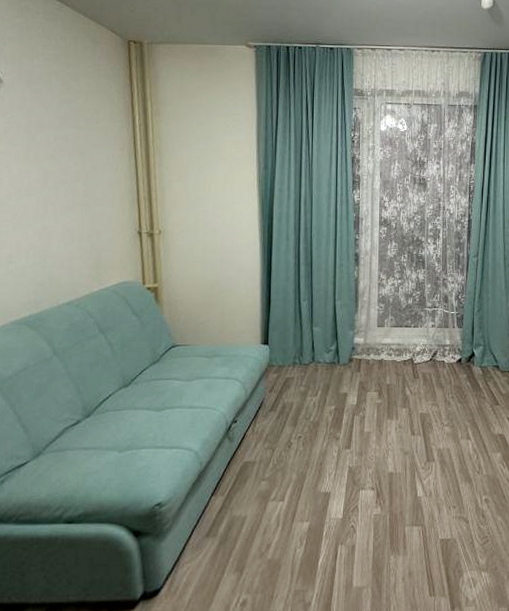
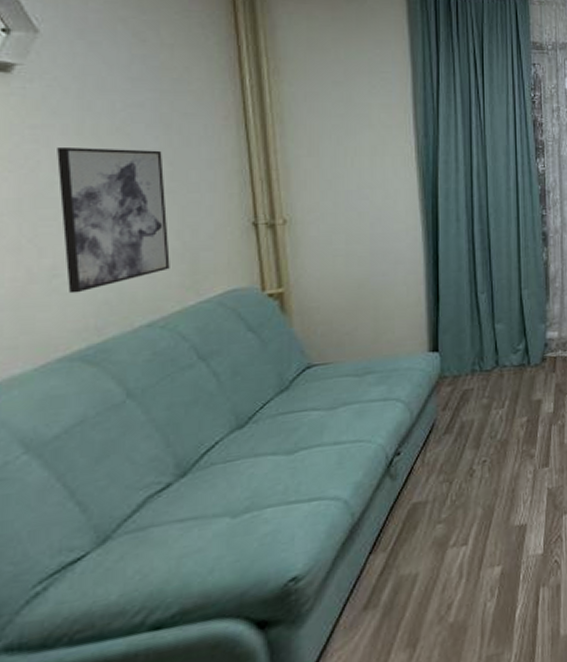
wall art: none [13,169,83,276] -> present [57,148,170,294]

